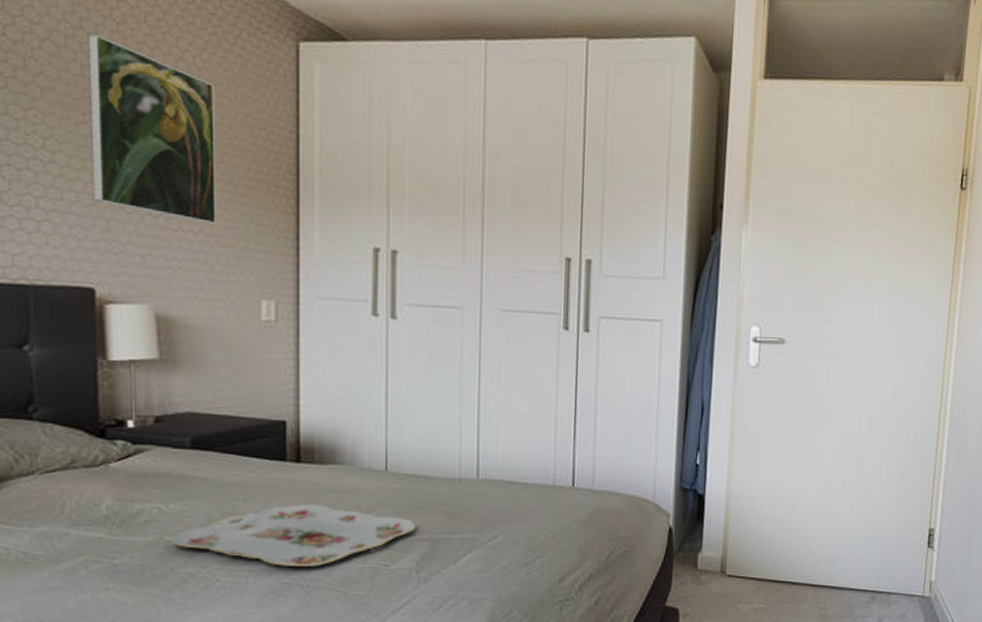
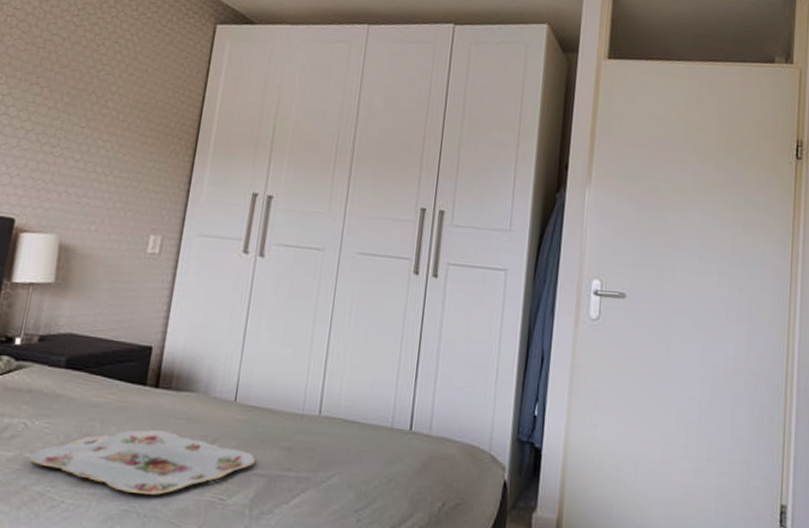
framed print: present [87,33,217,224] -> none [30,17,144,168]

